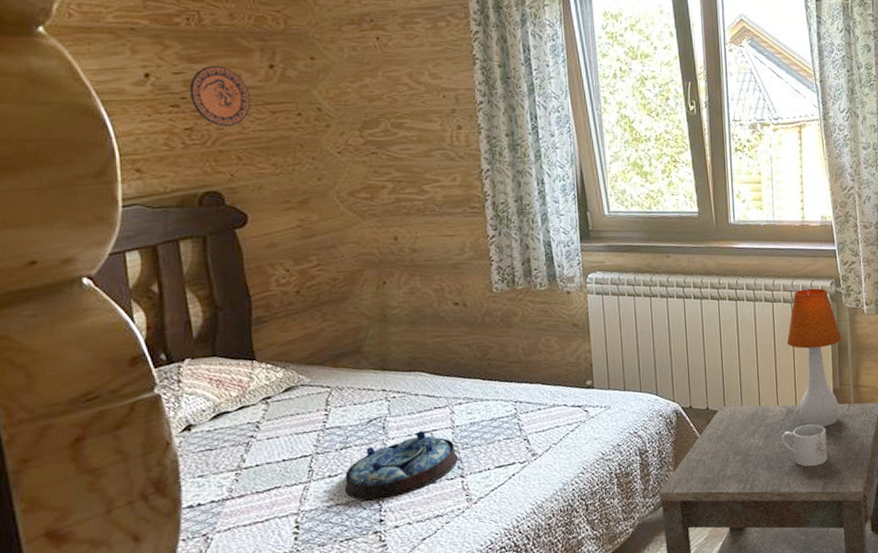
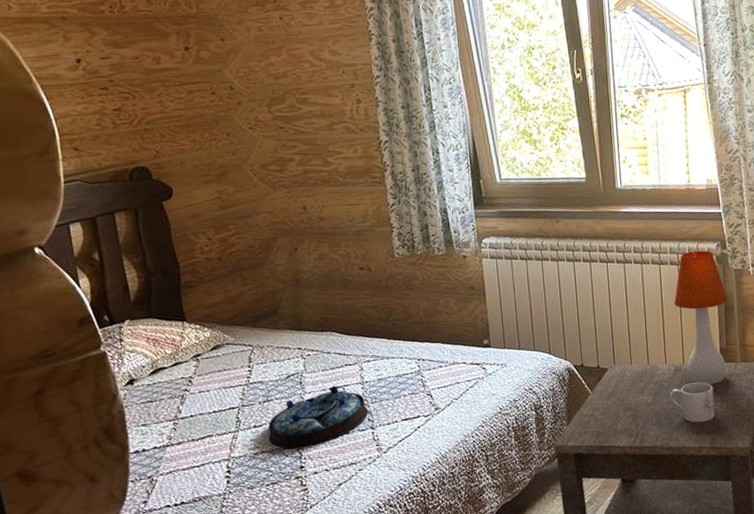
decorative plate: present [189,65,251,127] -> none [115,49,171,107]

